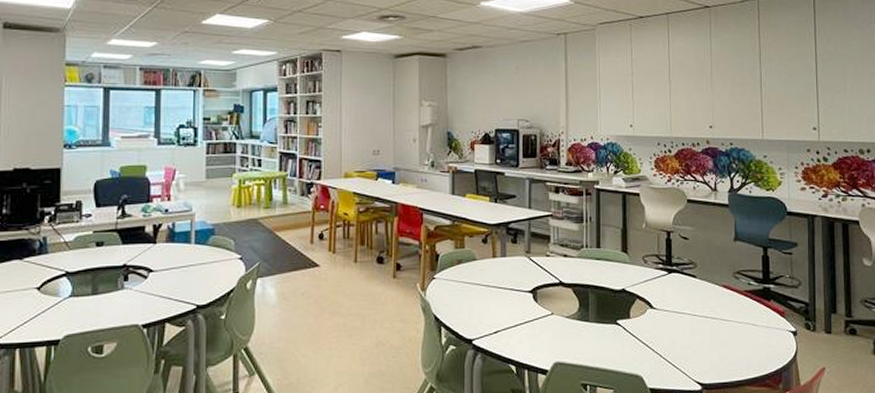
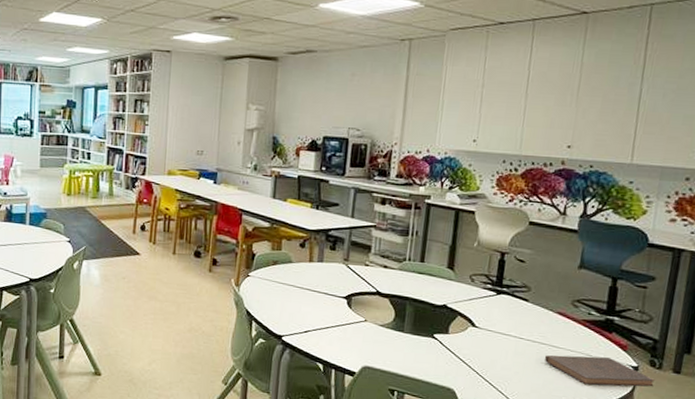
book: none [717,325,812,355] -> present [544,355,655,387]

